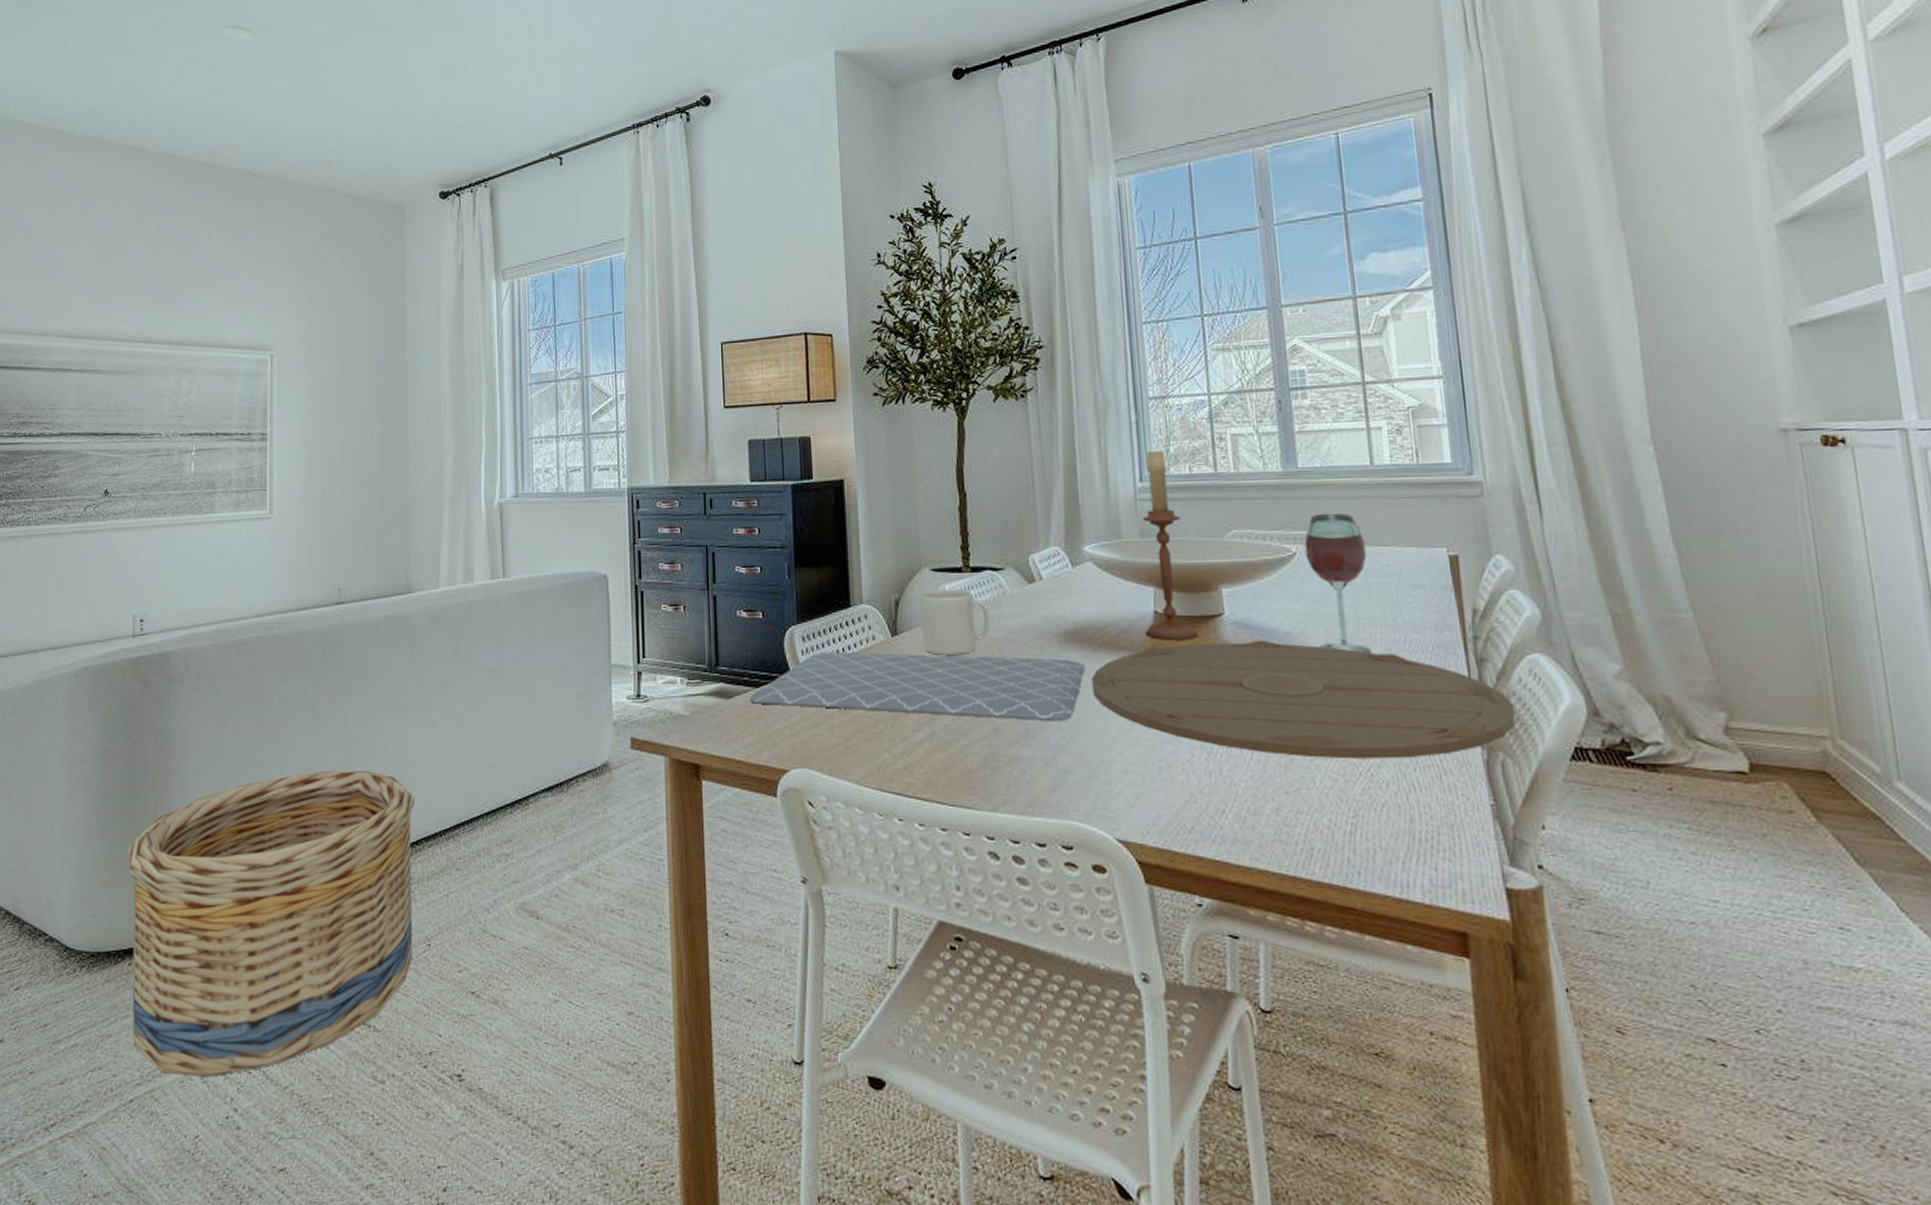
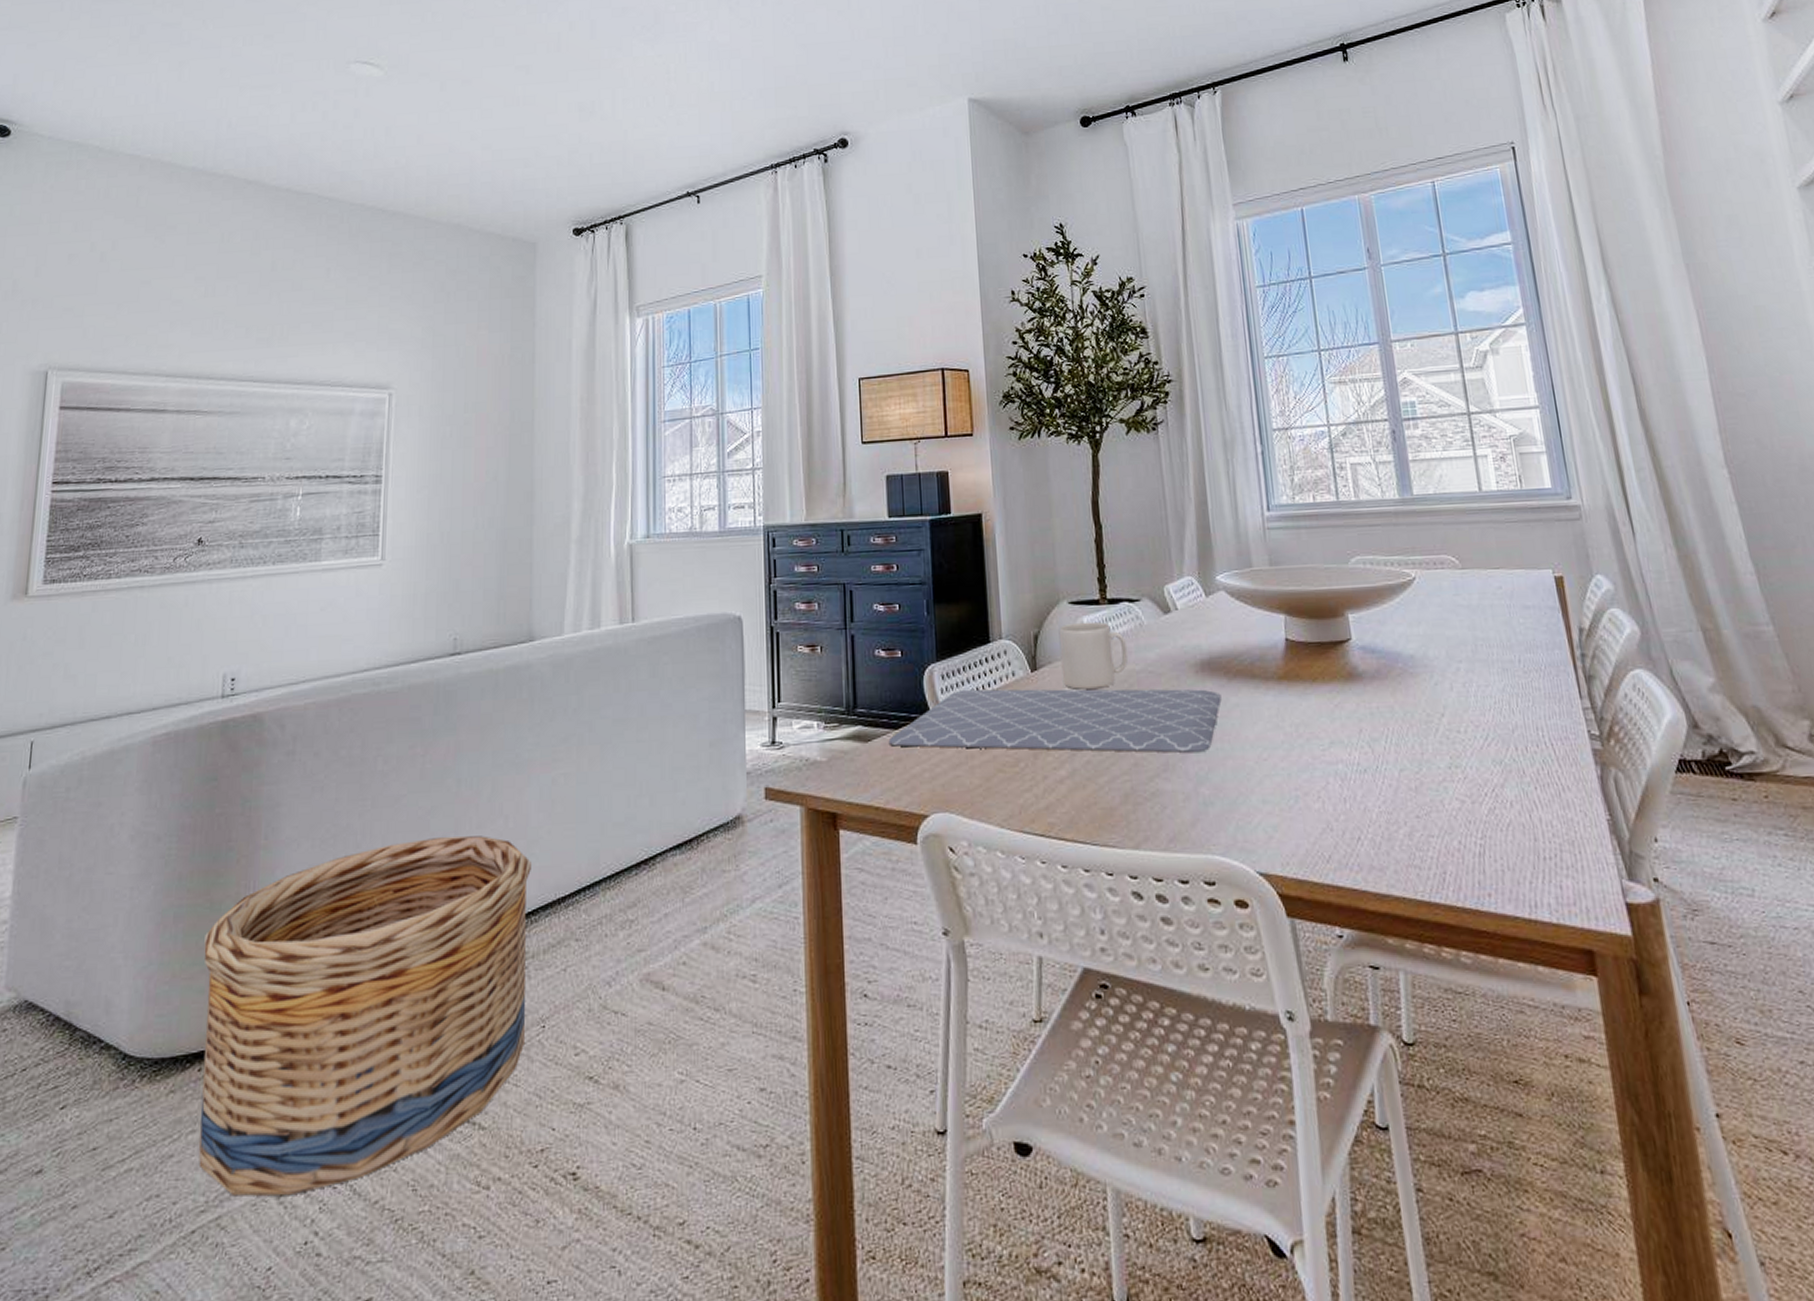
placemat: present [1091,640,1516,759] -> none [1227,664,1624,780]
candlestick: present [1142,445,1199,640] -> none [1271,475,1329,668]
wineglass: present [1304,513,1371,654] -> none [1422,538,1489,675]

